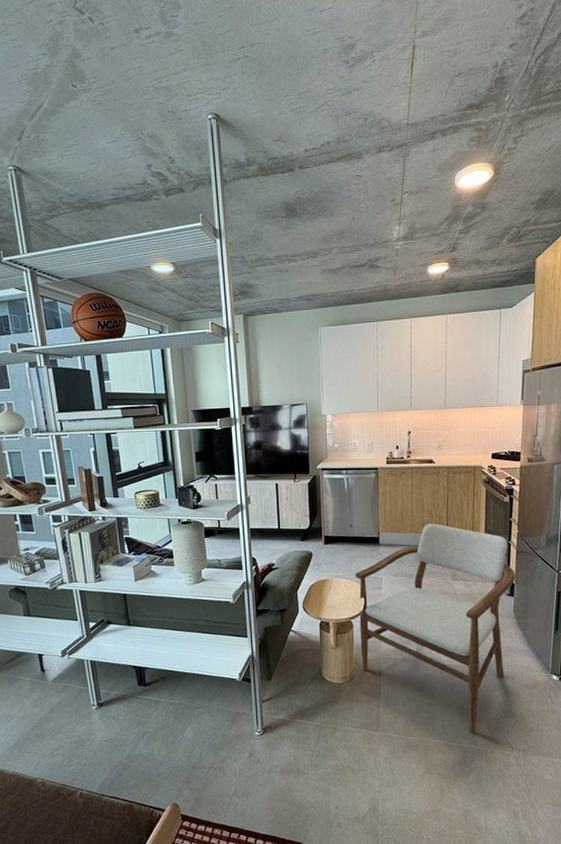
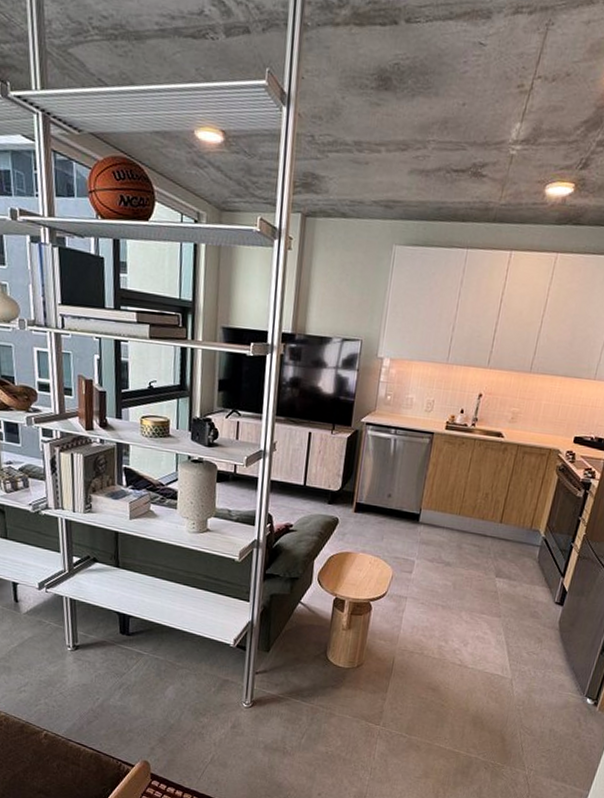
armchair: present [355,524,516,734] -> none [373,508,571,745]

